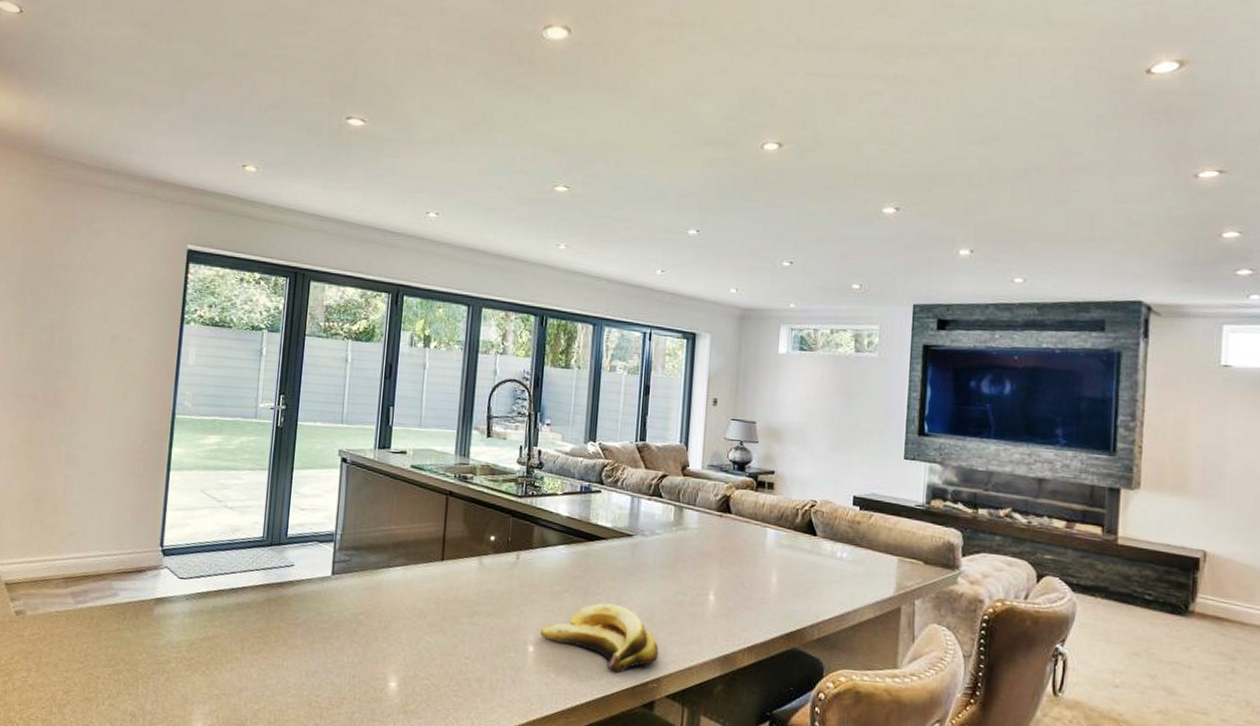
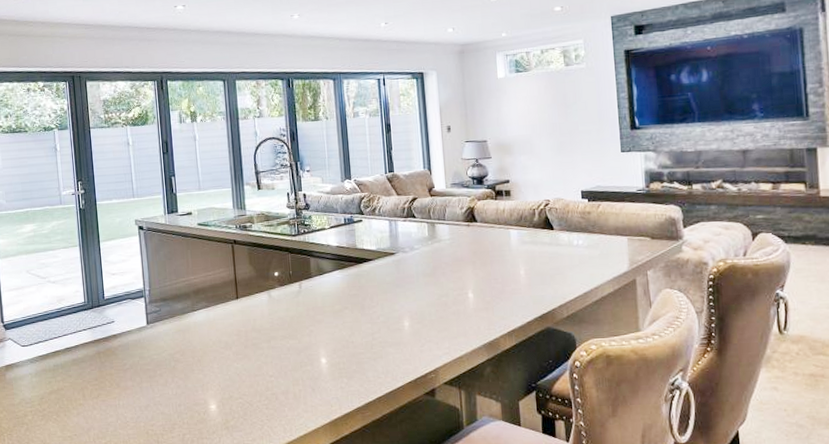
banana: present [540,603,659,673] -> none [329,313,432,371]

